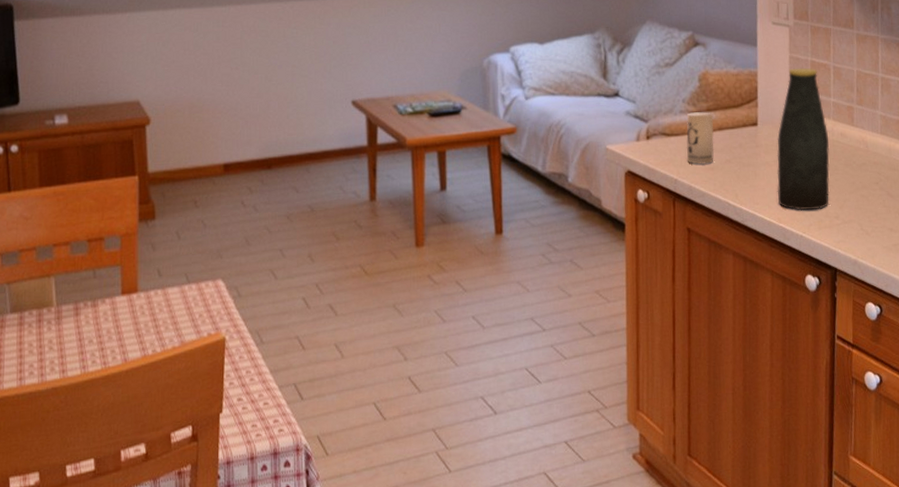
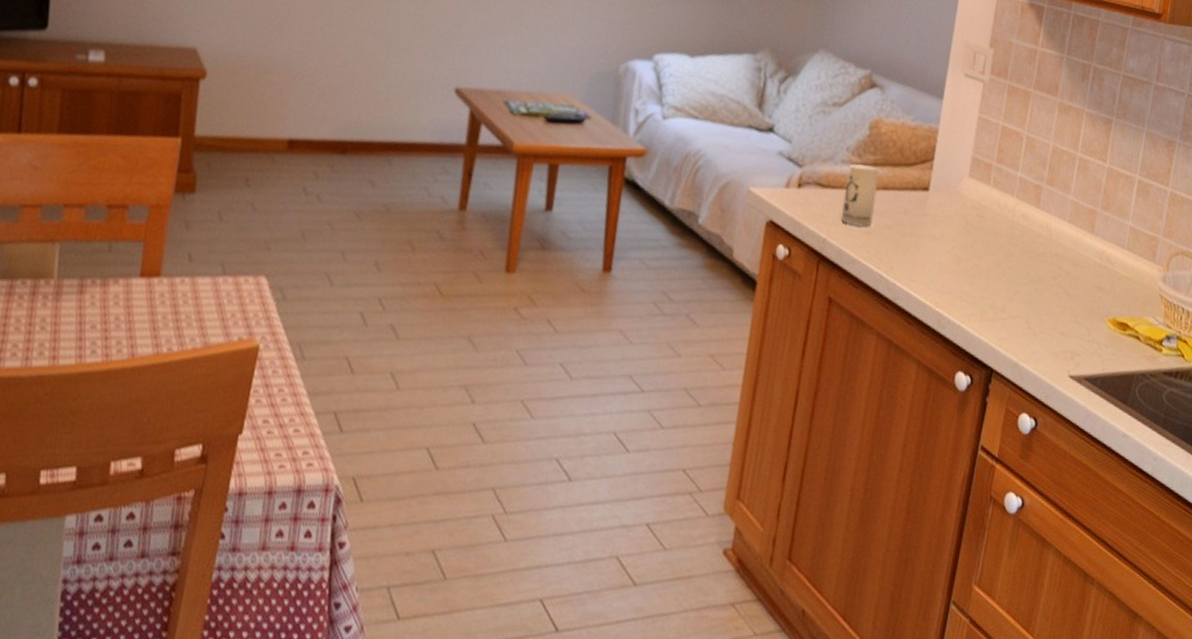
bottle: present [777,67,830,211] -> none [938,131,1009,298]

